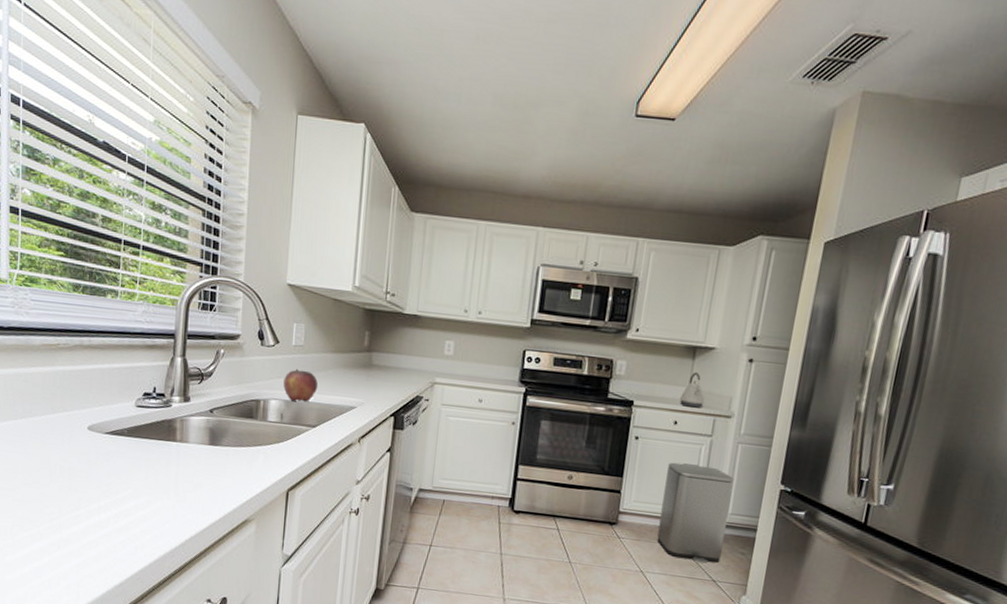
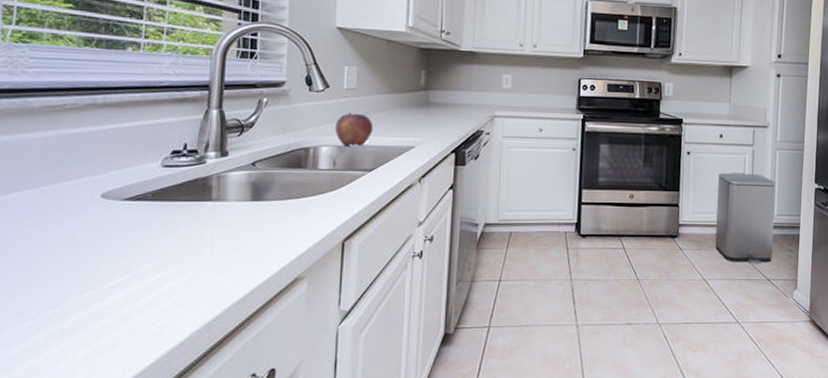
kettle: present [679,372,705,409] -> none [722,89,744,122]

